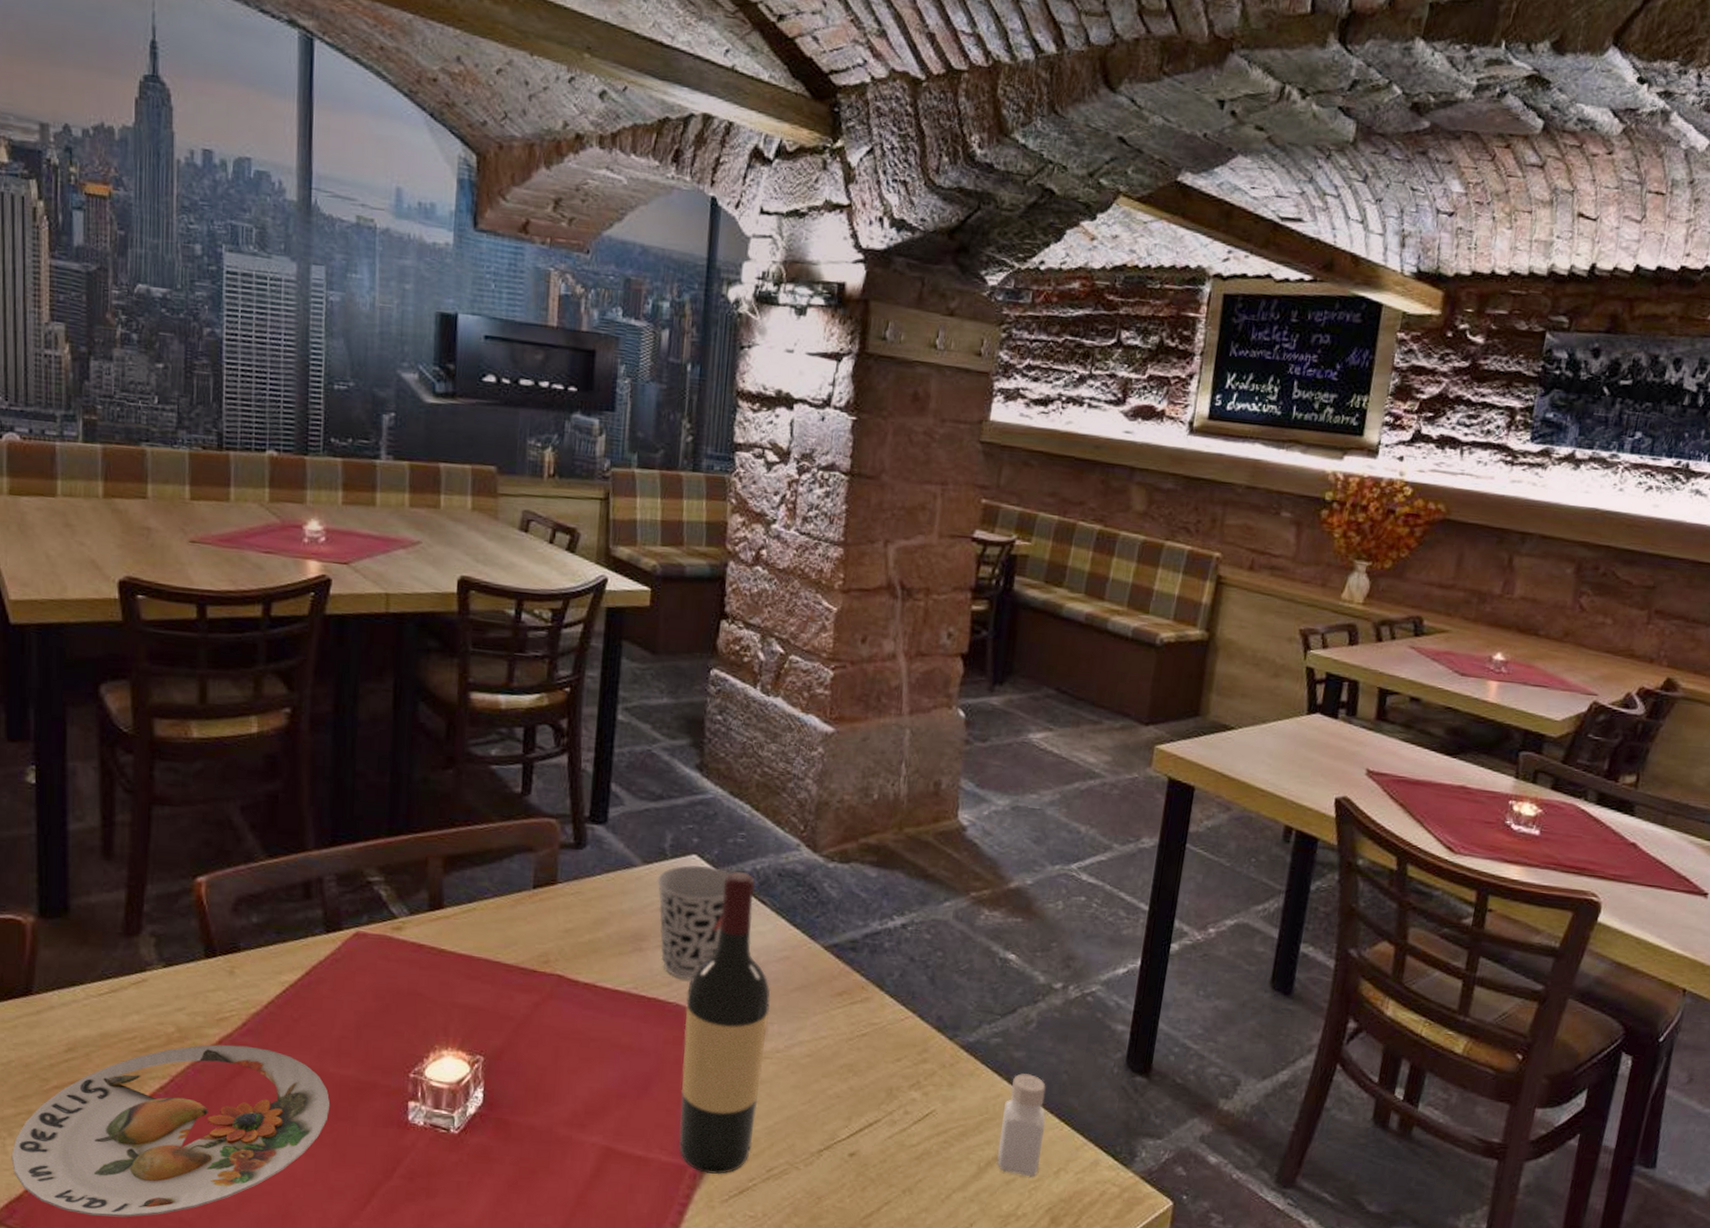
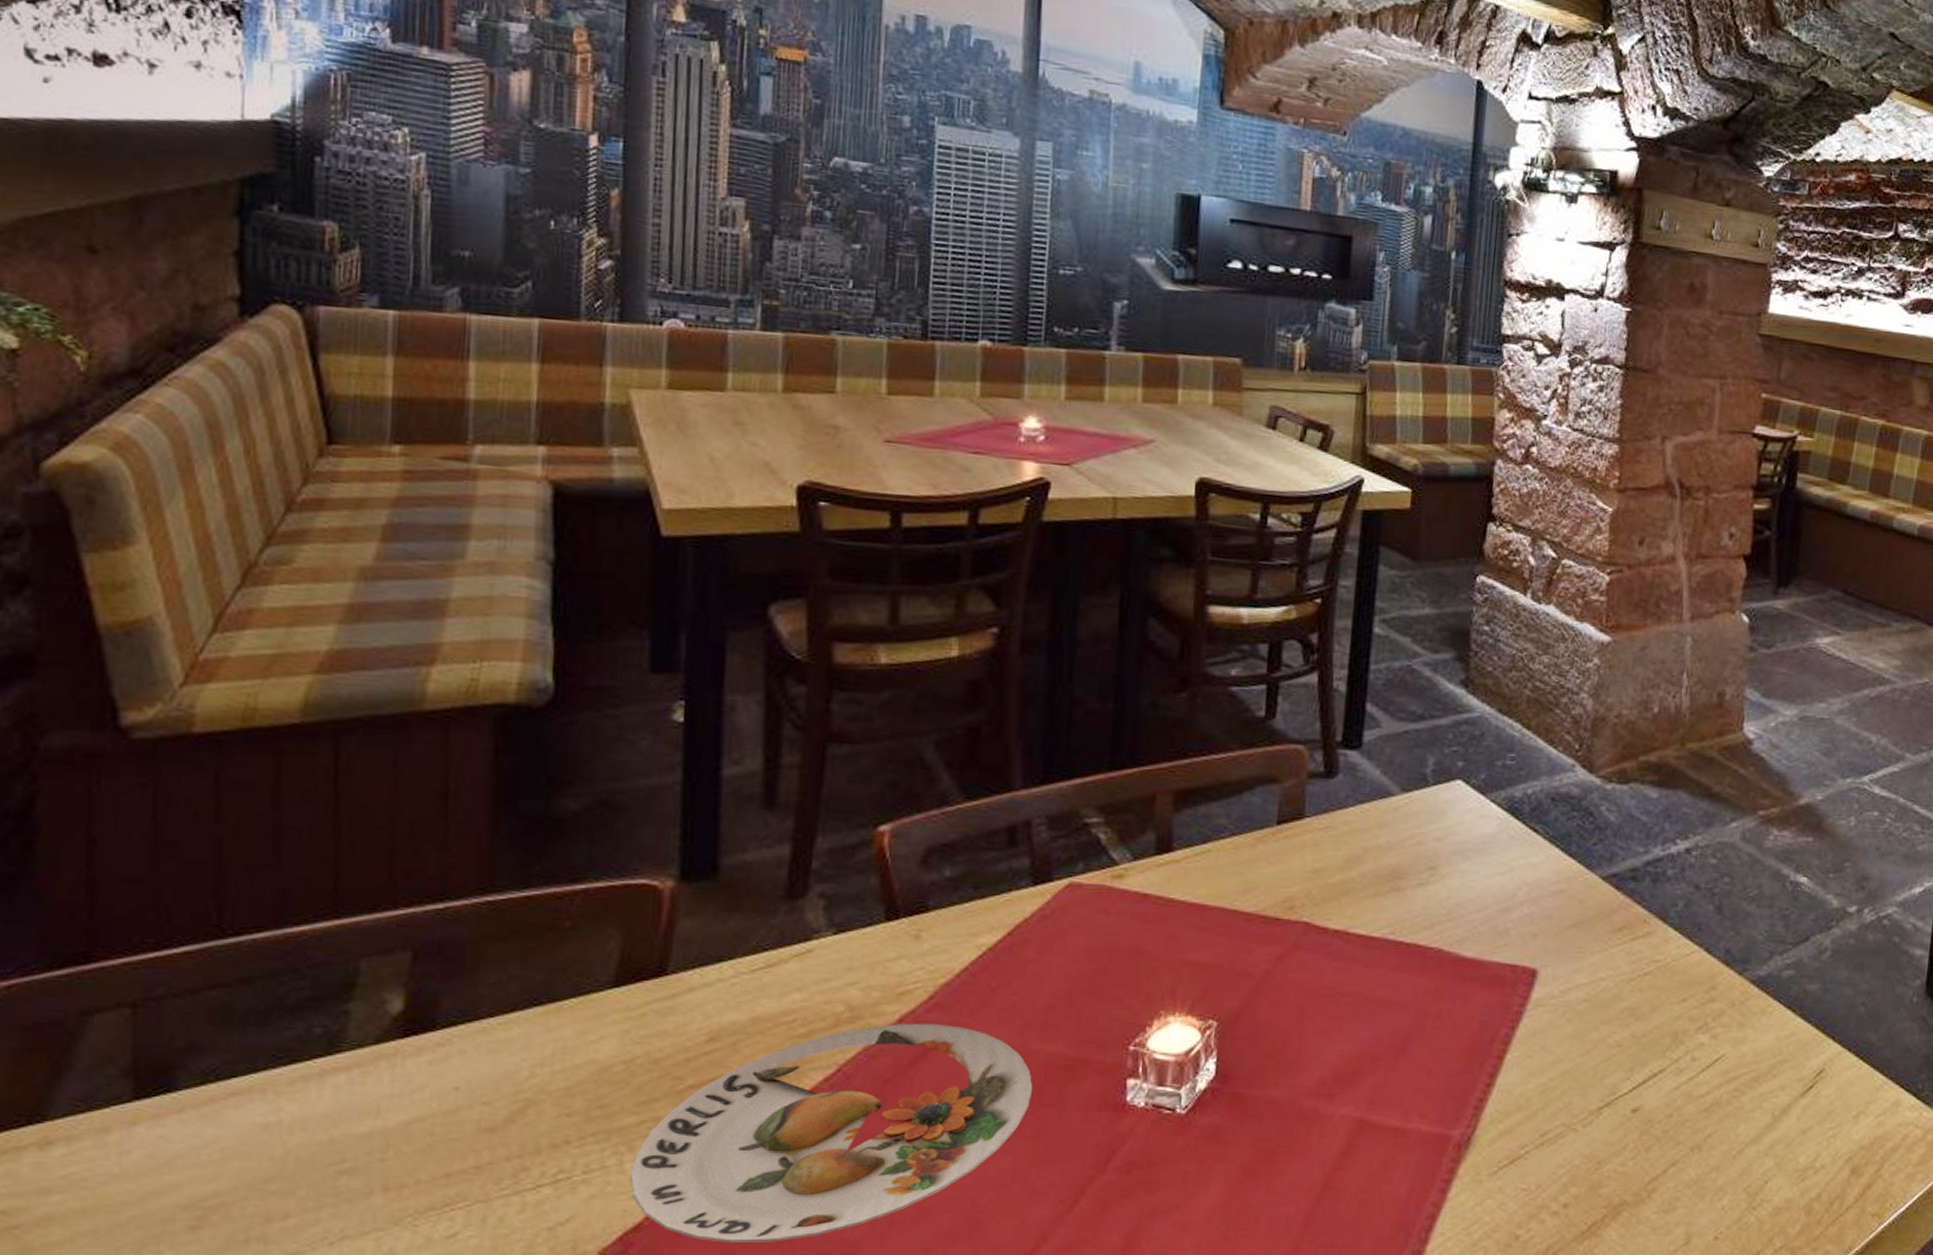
cup: present [656,865,730,980] -> none [1416,792,1498,921]
wine bottle: present [679,871,771,1174] -> none [1442,797,1544,1142]
pepper shaker: present [997,1073,1046,1177] -> none [1792,1008,1843,1124]

